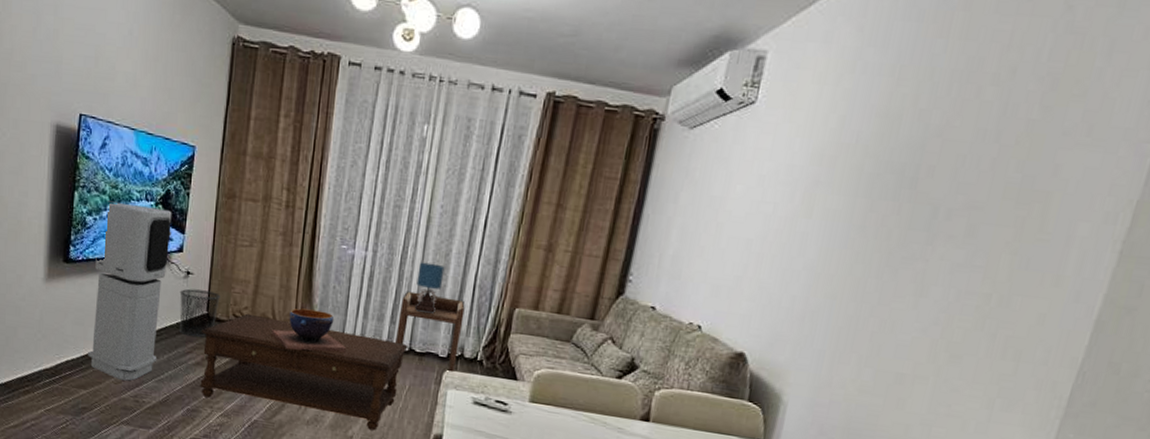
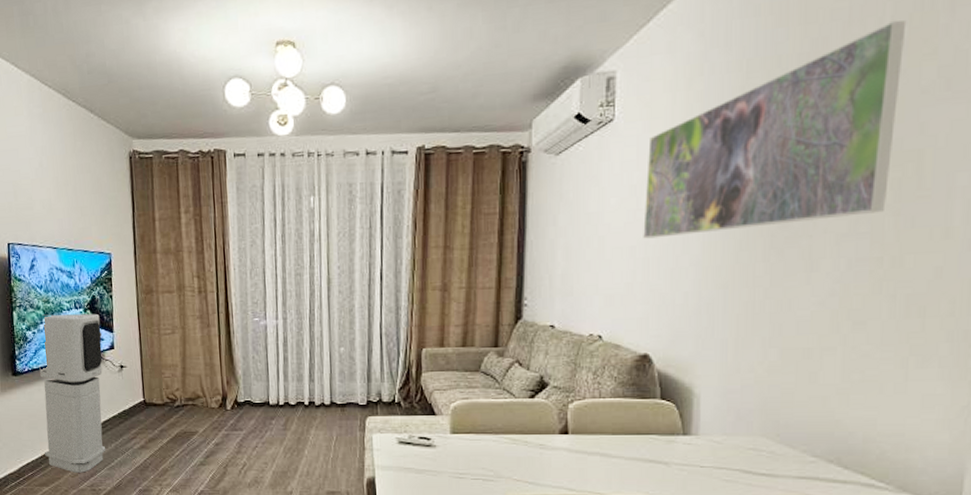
waste bin: present [178,288,220,338] -> none [116,380,153,423]
coffee table: present [200,313,408,431] -> none [140,394,329,483]
decorative bowl: present [271,308,346,353] -> none [203,381,273,421]
side table: present [396,291,466,373] -> none [316,349,376,418]
table lamp: present [414,262,445,315] -> none [327,320,351,368]
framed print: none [762,53,1064,249] -> present [643,20,907,239]

